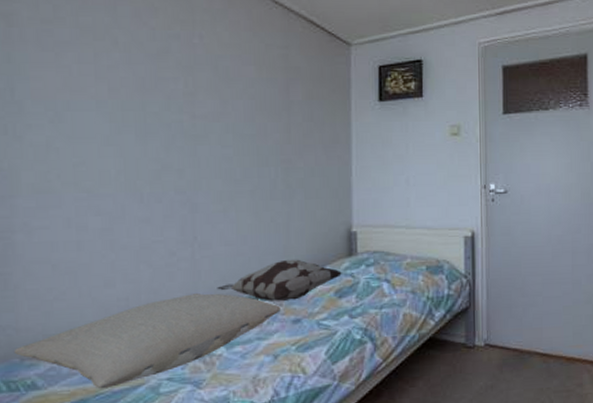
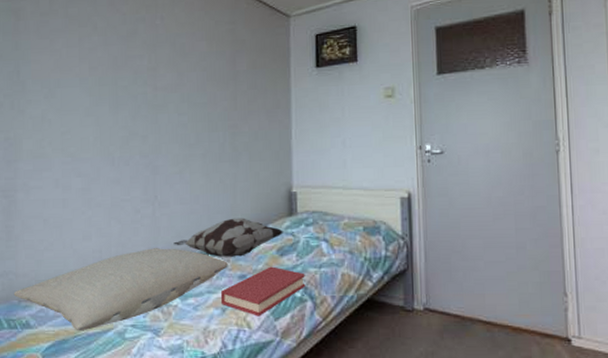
hardback book: none [273,309,366,361] -> present [221,266,306,316]

